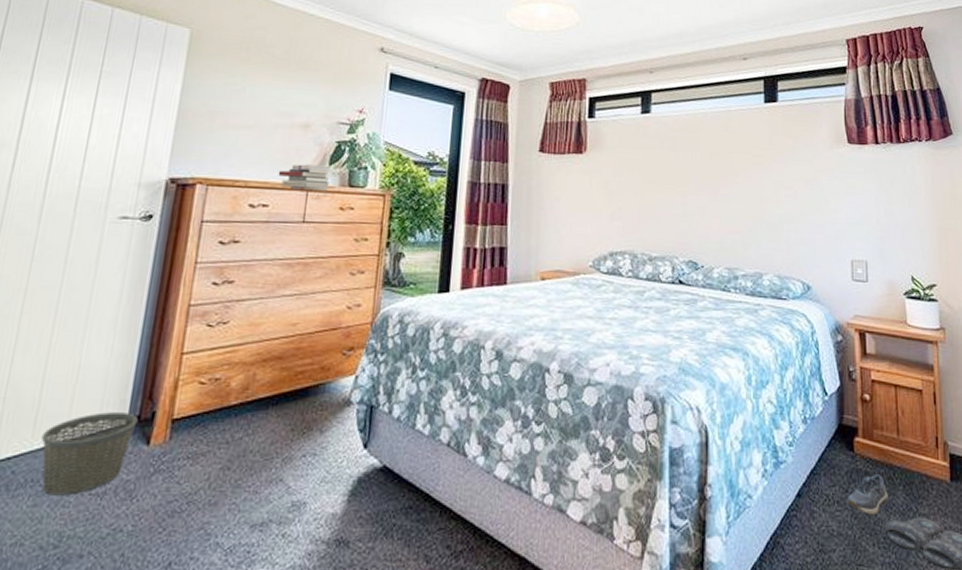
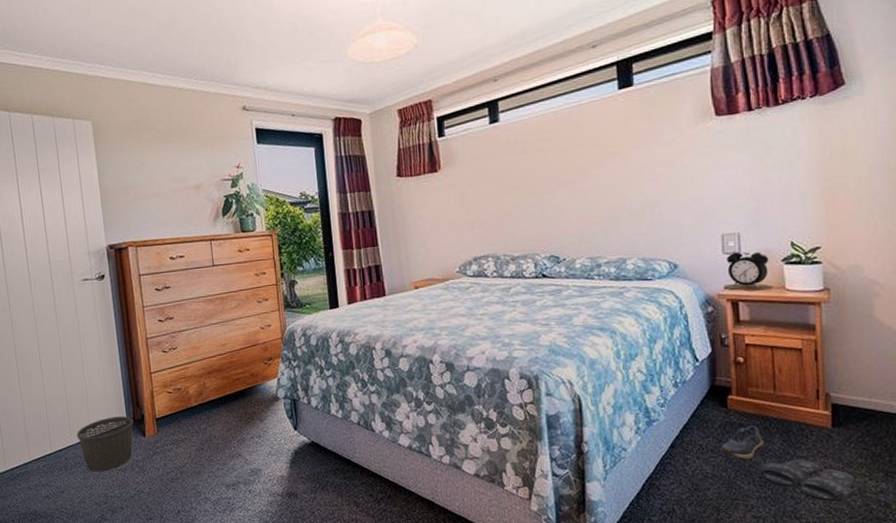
books: present [278,164,330,192] -> none [185,217,227,241]
alarm clock: none [852,277,895,323] -> present [724,248,772,291]

